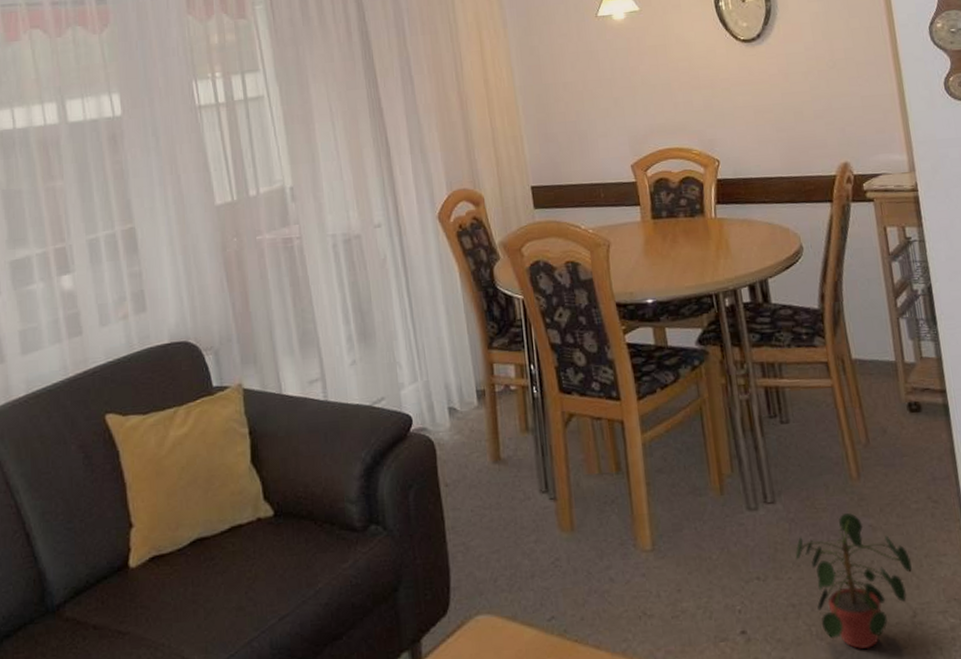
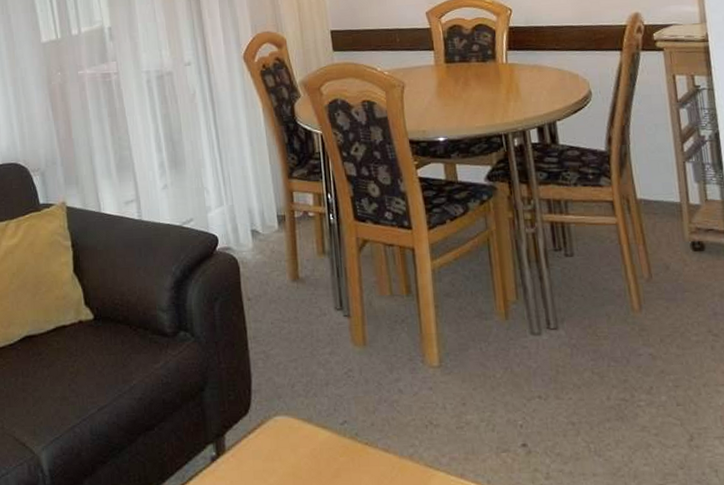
potted plant: present [795,512,912,650] -> none [576,341,690,468]

